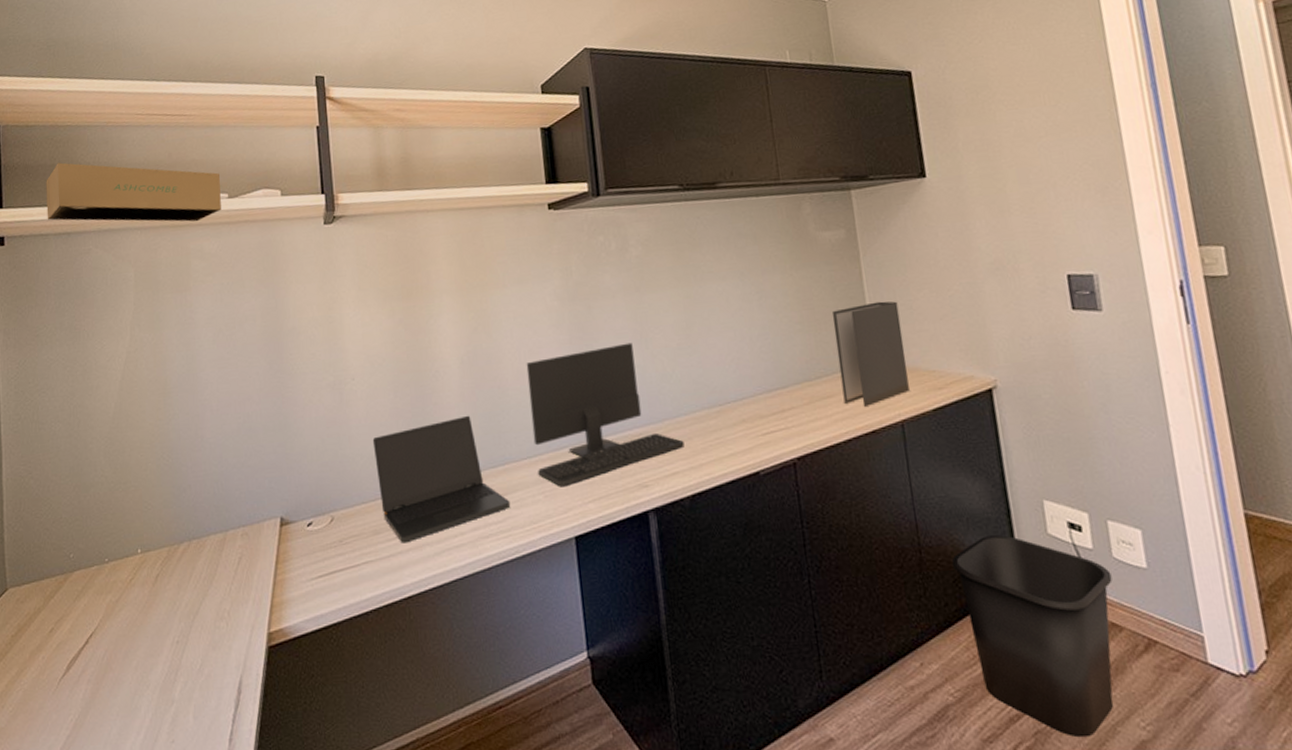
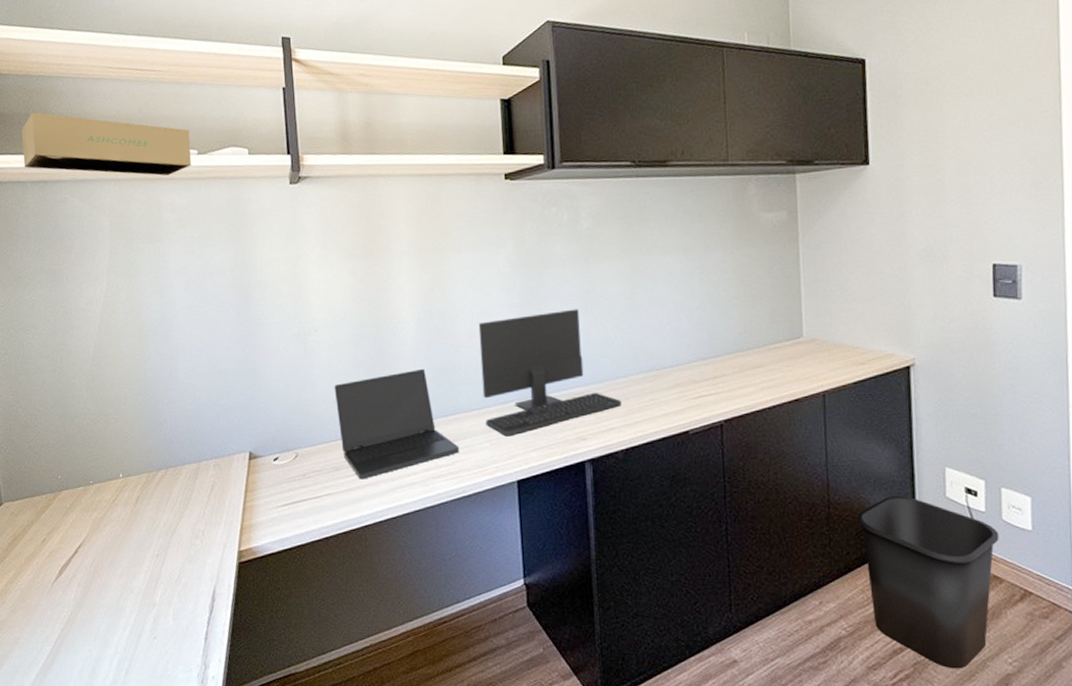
binder: present [831,301,909,407] -> none [767,281,834,377]

